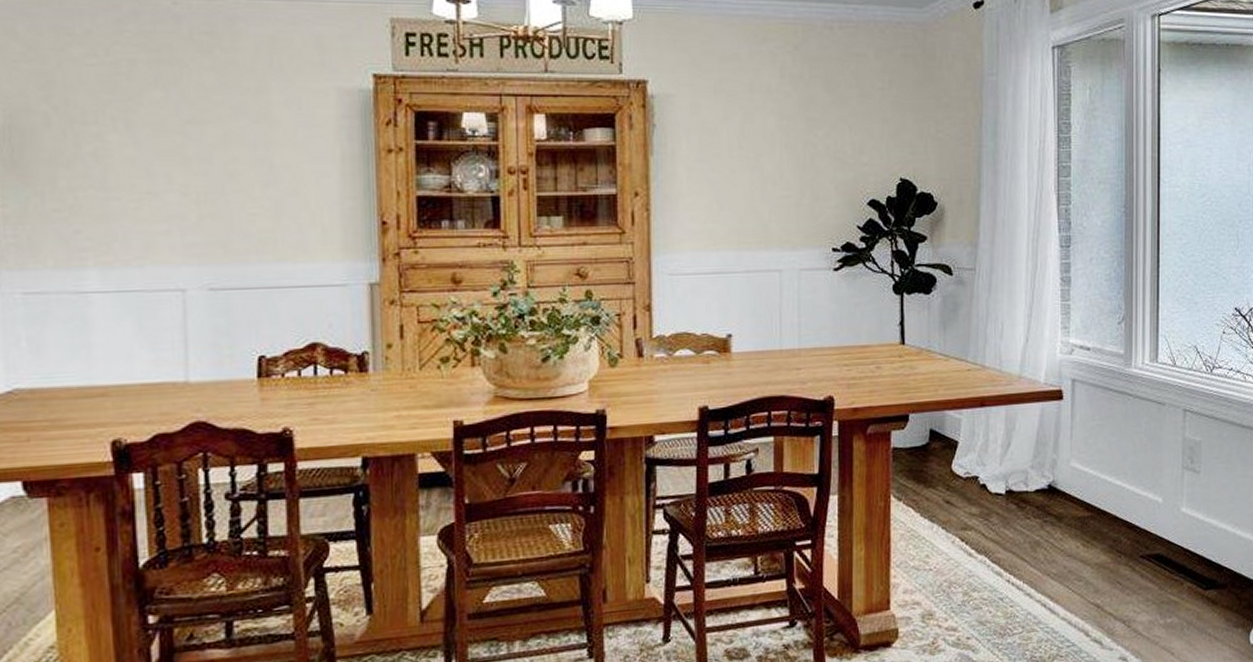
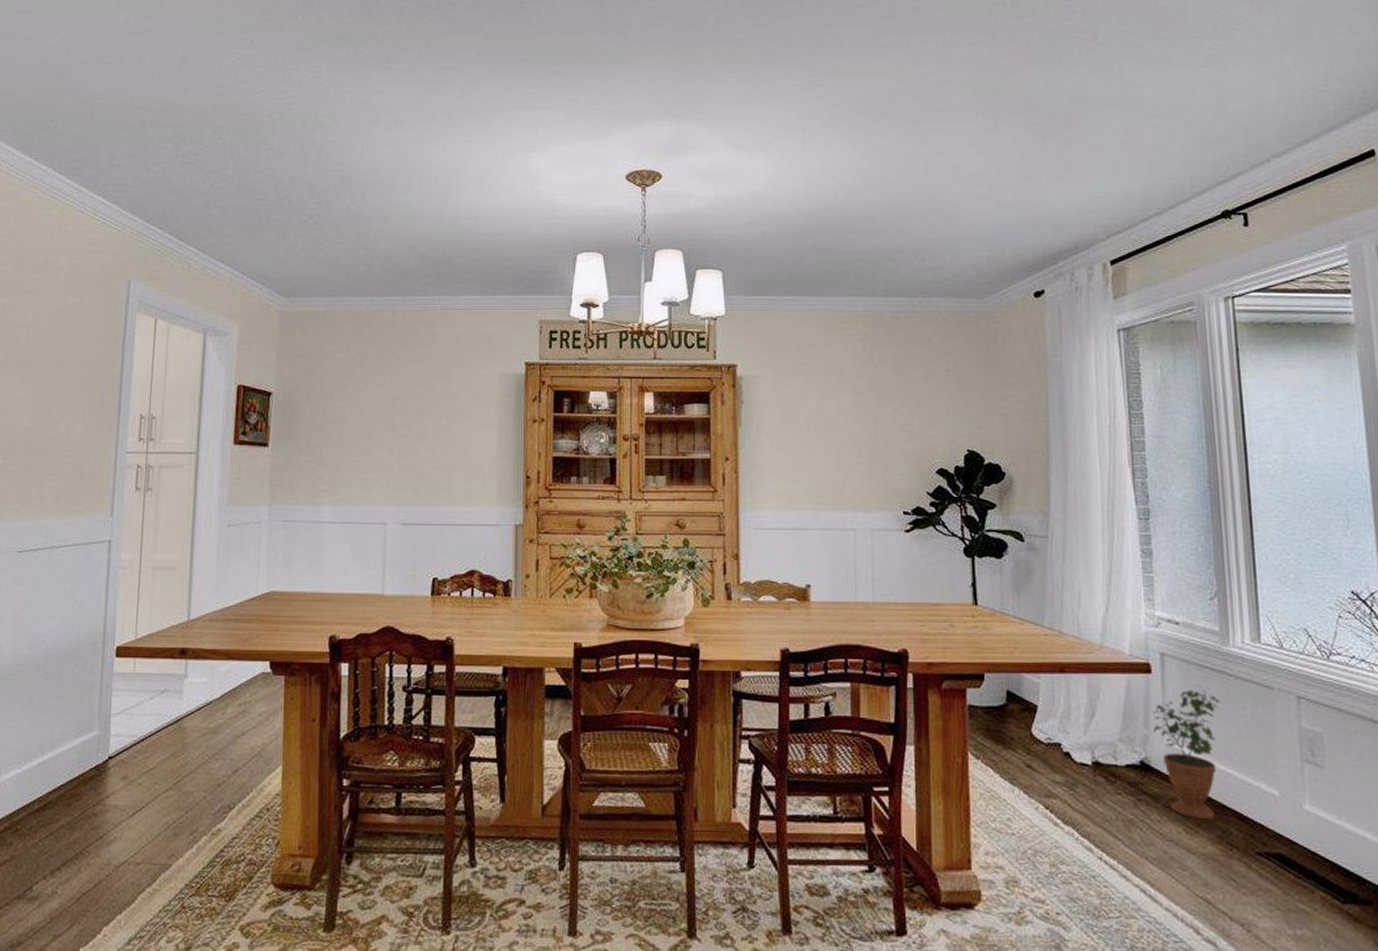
potted plant: none [1060,406,1120,533] -> present [1152,684,1220,819]

